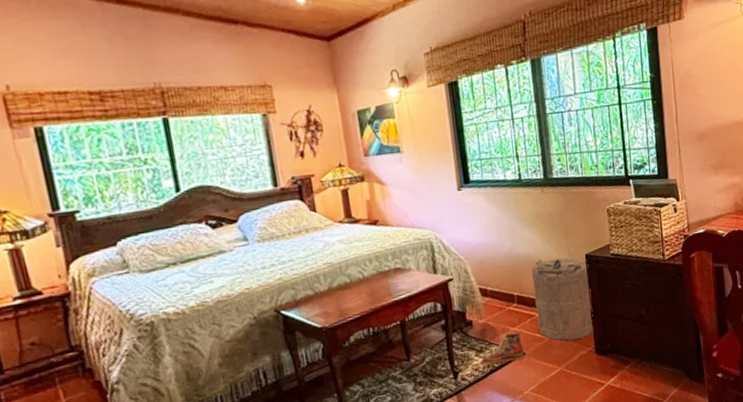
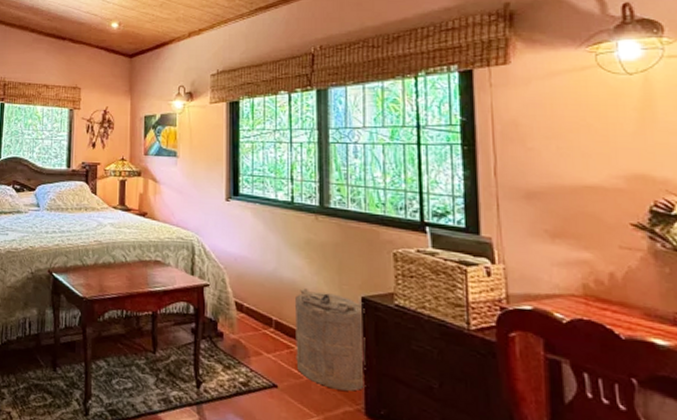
shoe: present [482,328,524,366] -> none [229,352,276,391]

